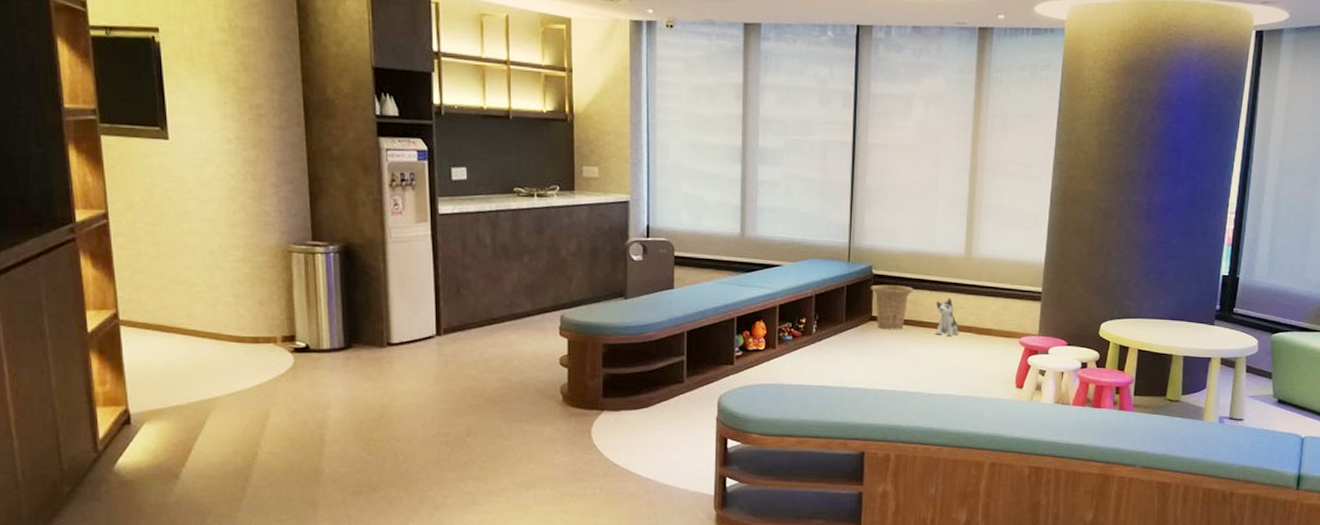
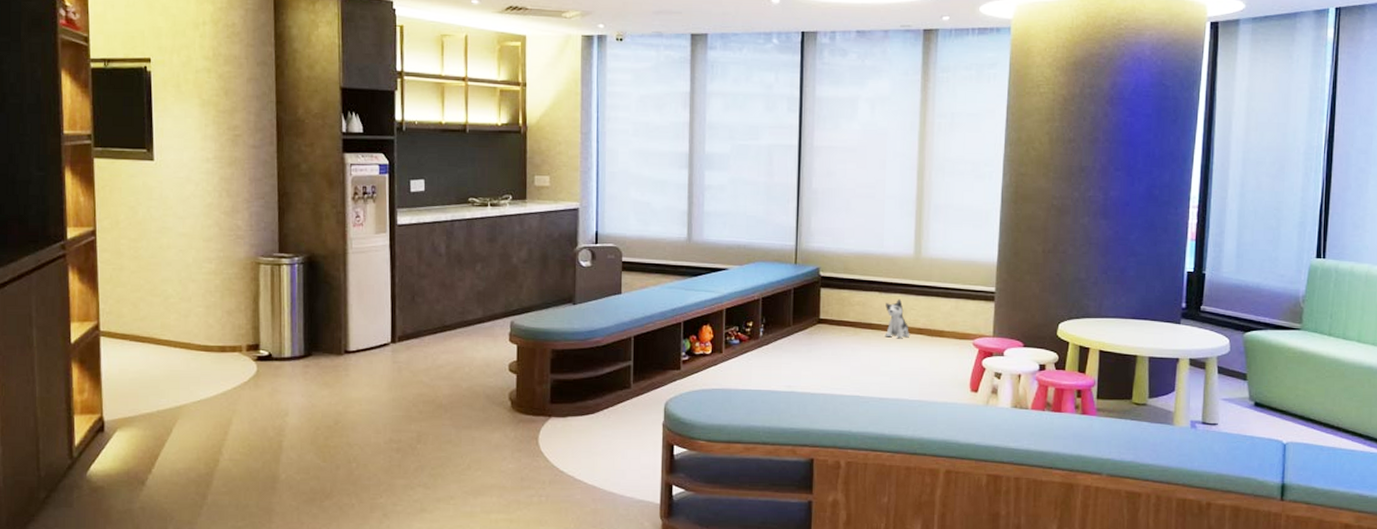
basket: present [871,284,913,329] -> none [818,287,861,332]

